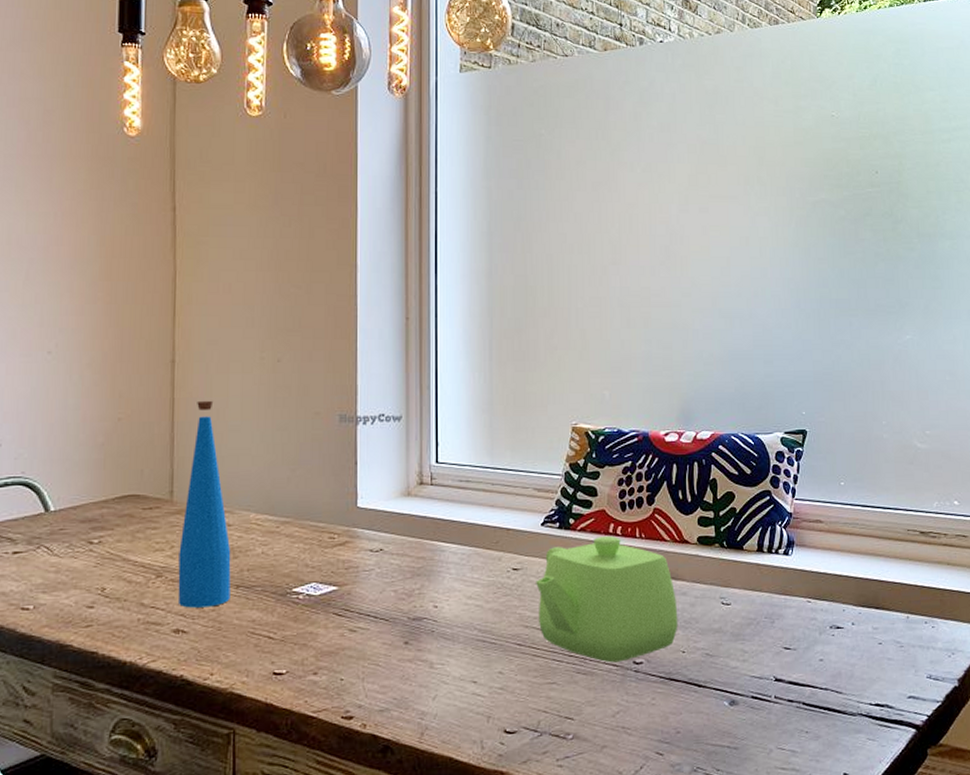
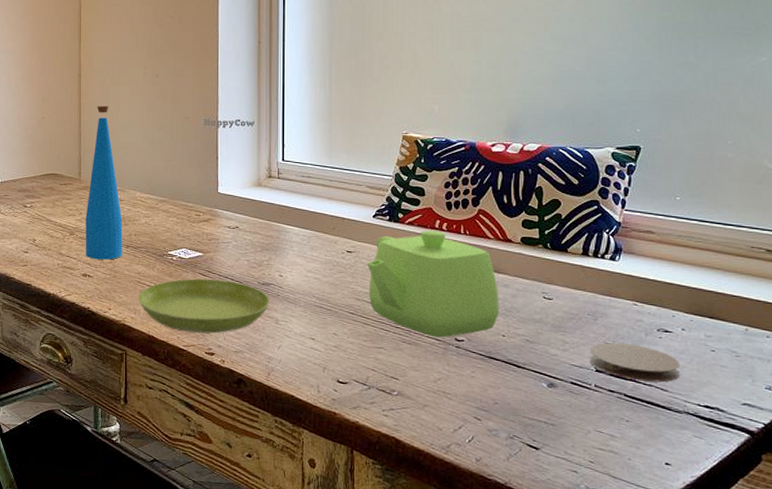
saucer: none [252,619,423,693] -> present [138,278,270,334]
coaster: none [768,645,852,686] -> present [589,342,680,383]

